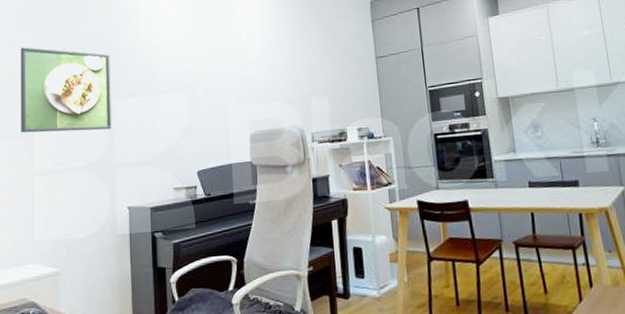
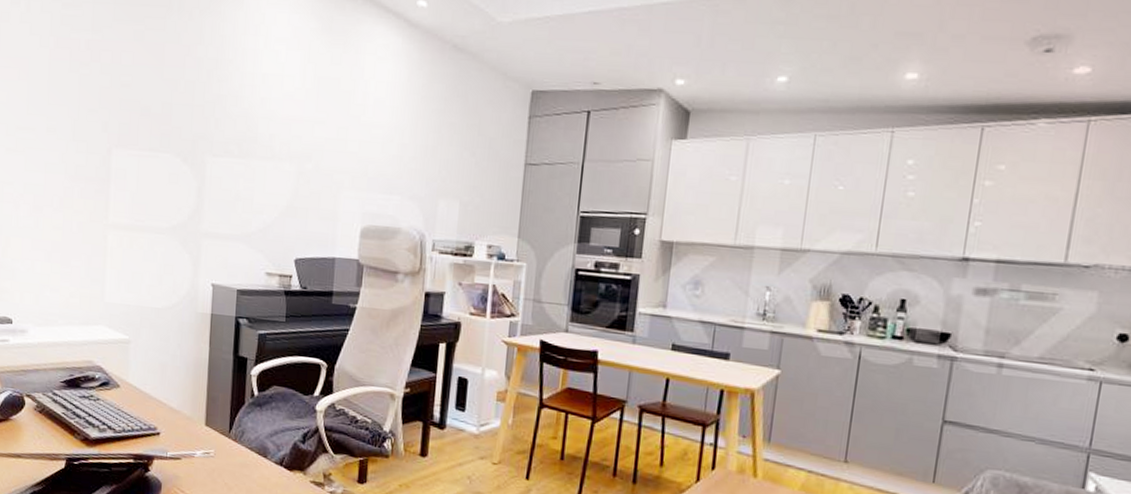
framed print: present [21,47,112,133] -> none [95,70,206,191]

